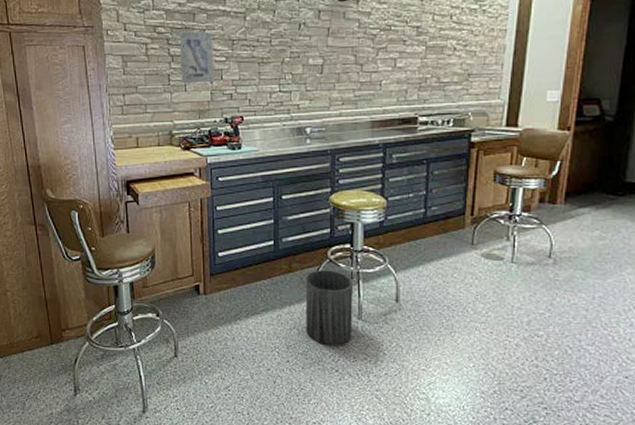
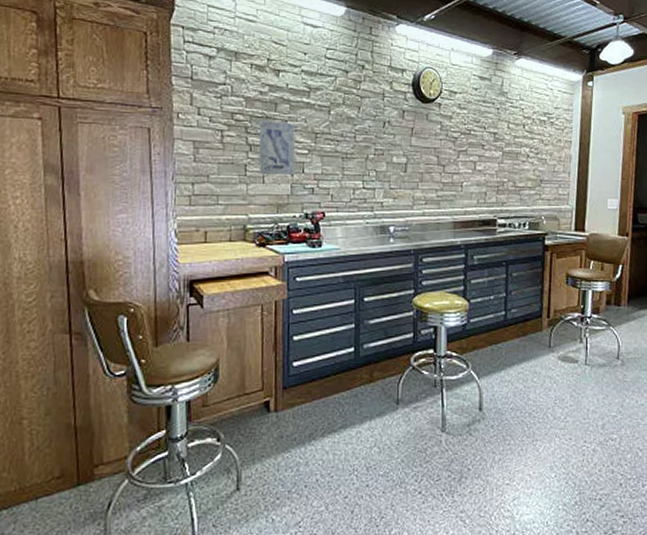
trash can: present [305,270,353,346] -> none [387,378,436,465]

